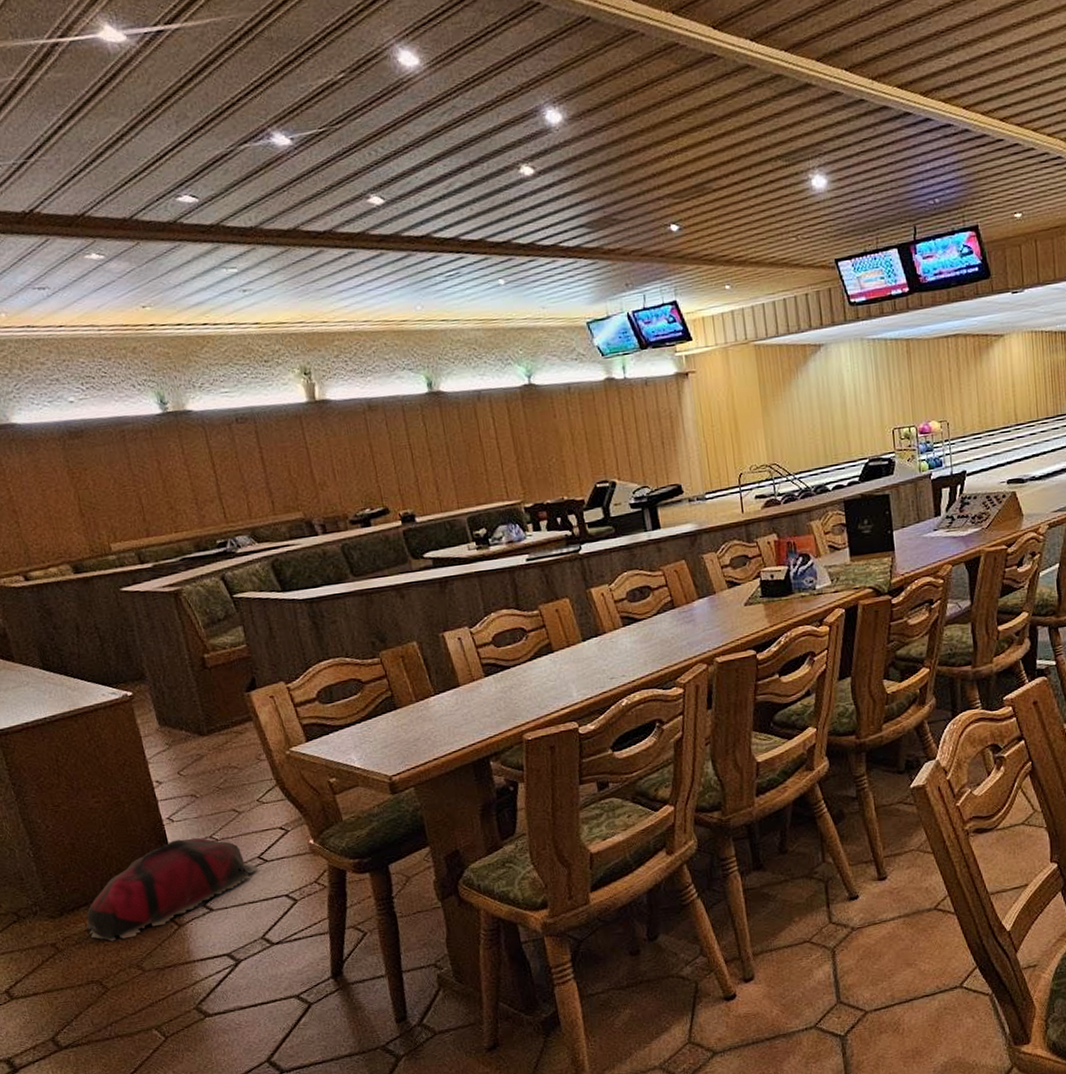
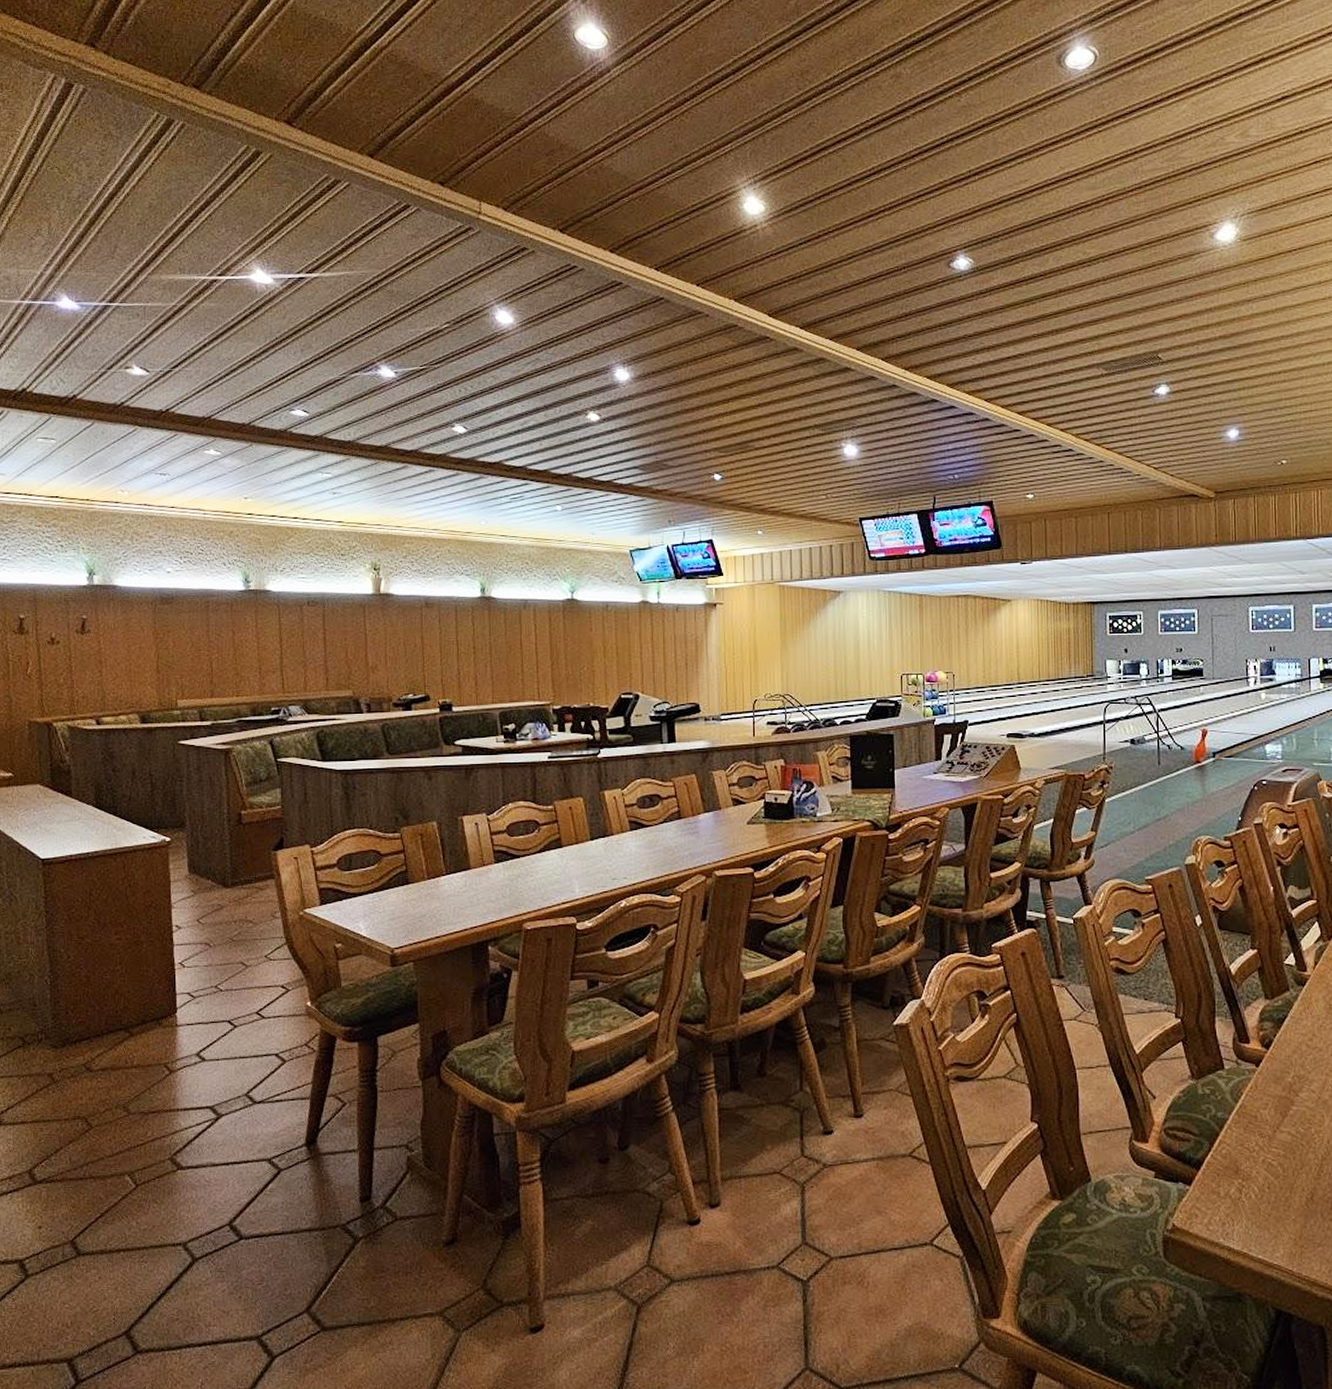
duffel bag: present [85,837,260,942] -> none [83,985,256,1079]

